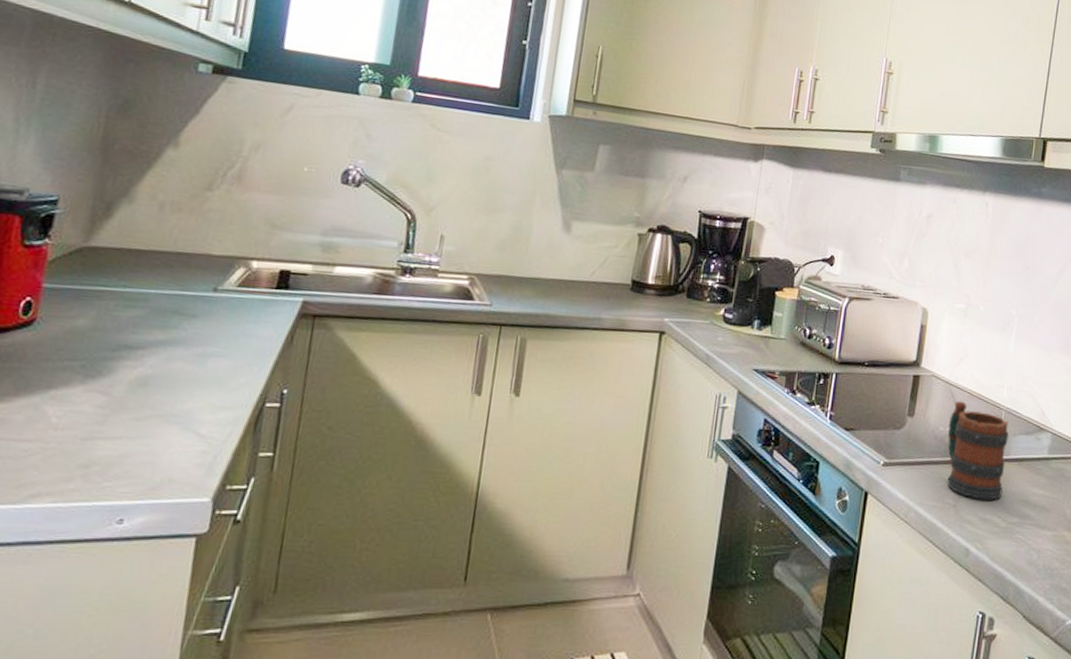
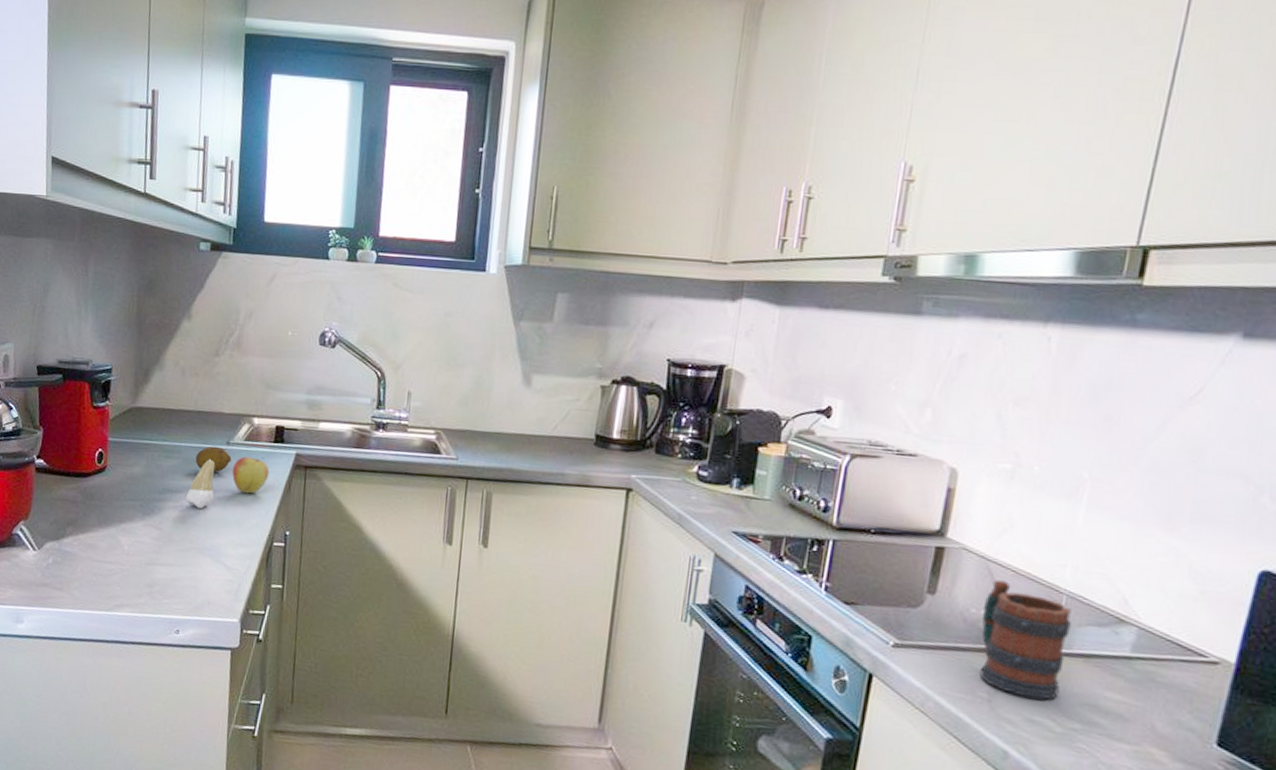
tooth: none [149,308,196,368] -> present [185,459,216,509]
fruit: none [168,293,219,325] -> present [195,446,232,473]
apple: none [217,304,268,348] -> present [232,456,270,494]

